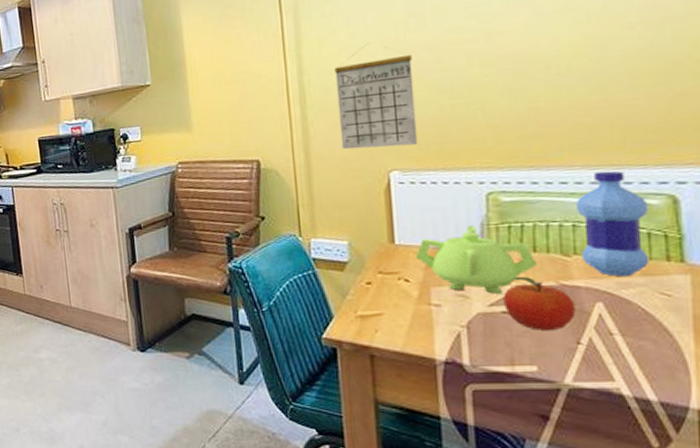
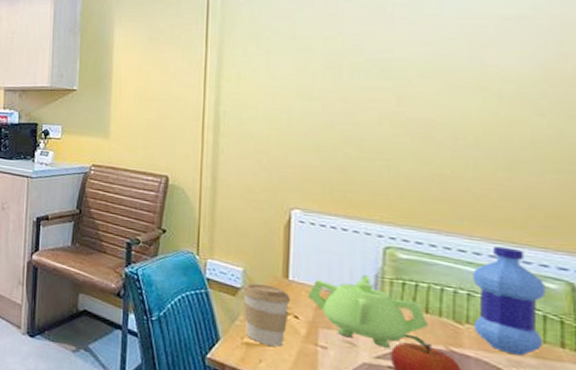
calendar: present [334,44,418,150] -> none [248,87,325,188]
coffee cup: none [349,254,400,314] -> present [242,283,291,347]

